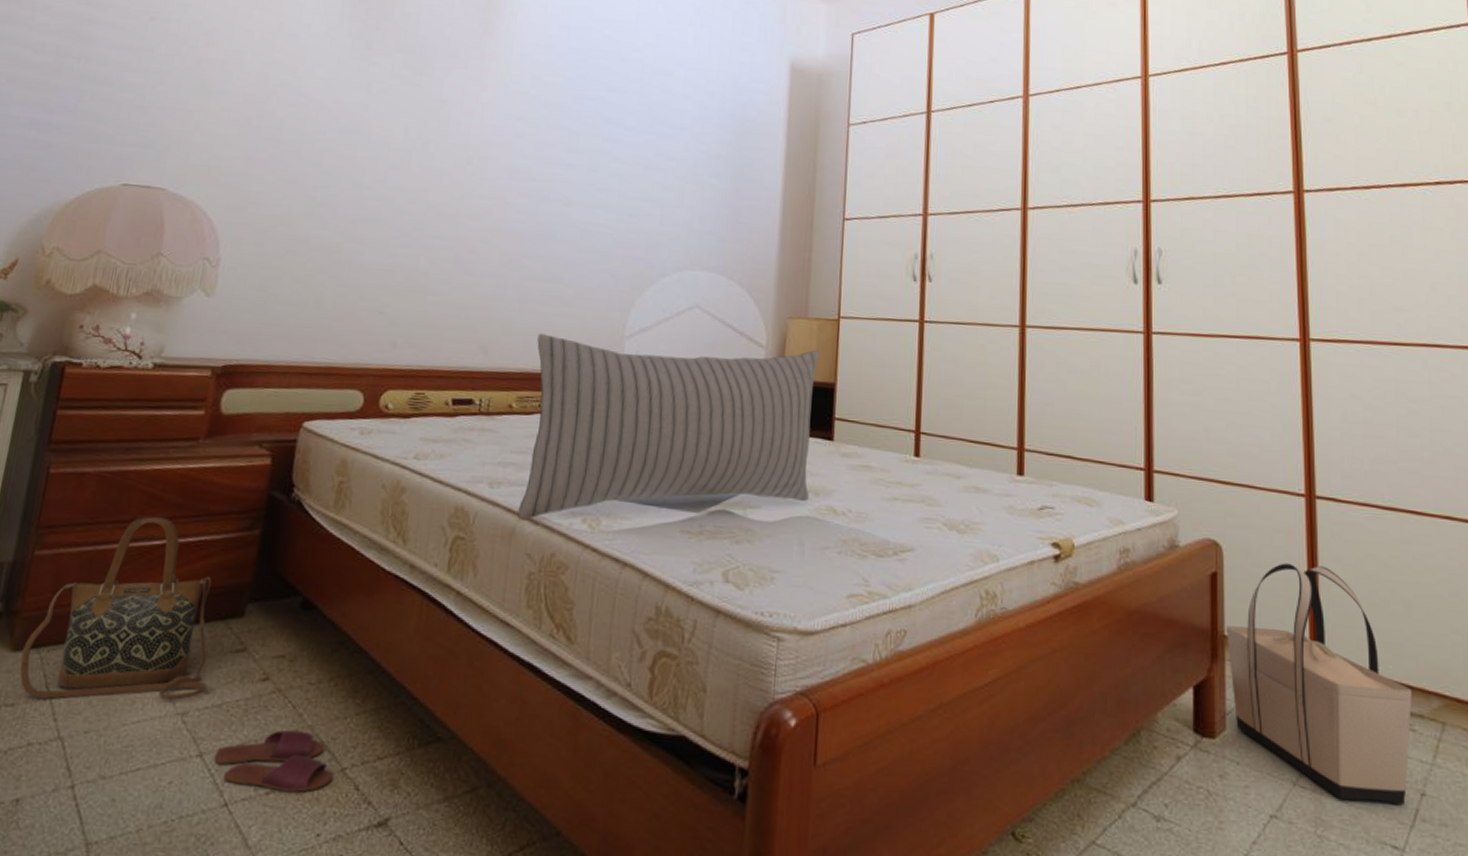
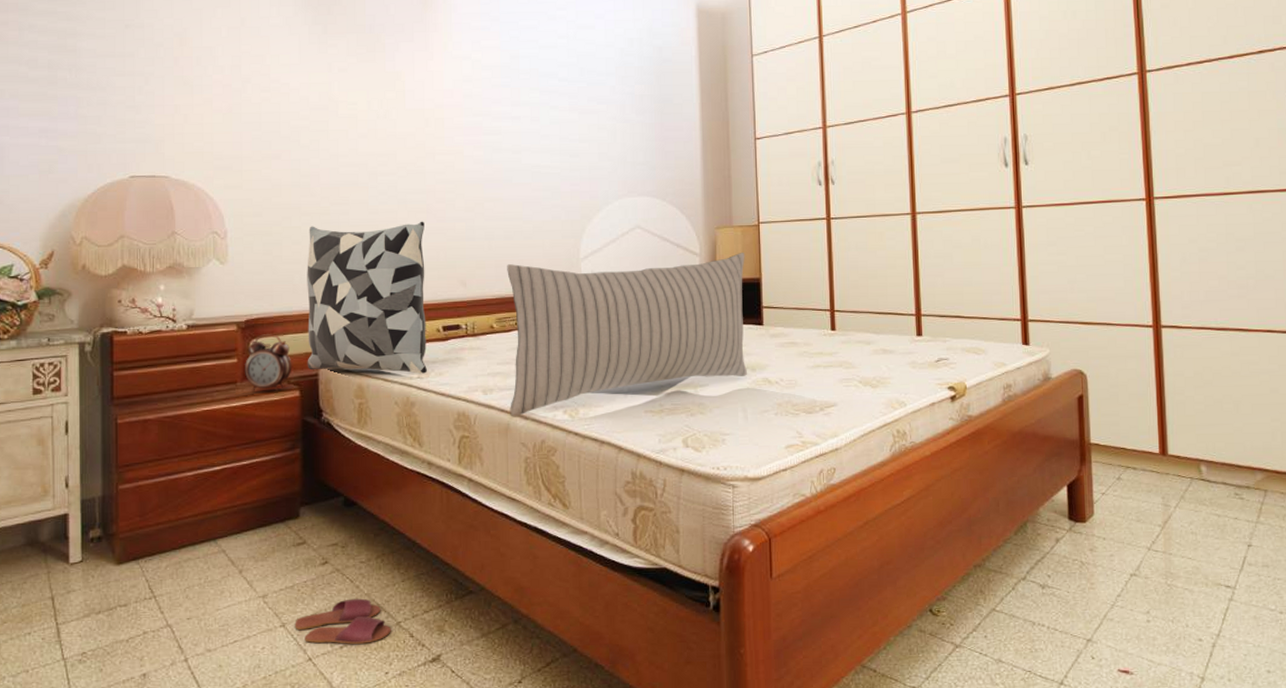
handbag: present [20,516,211,701] -> none [125,447,279,599]
alarm clock: none [210,384,269,455] -> present [244,334,292,391]
pillow: none [285,263,449,454] -> present [307,221,428,374]
shopping bag: present [1226,563,1413,806] -> none [1092,381,1241,557]

